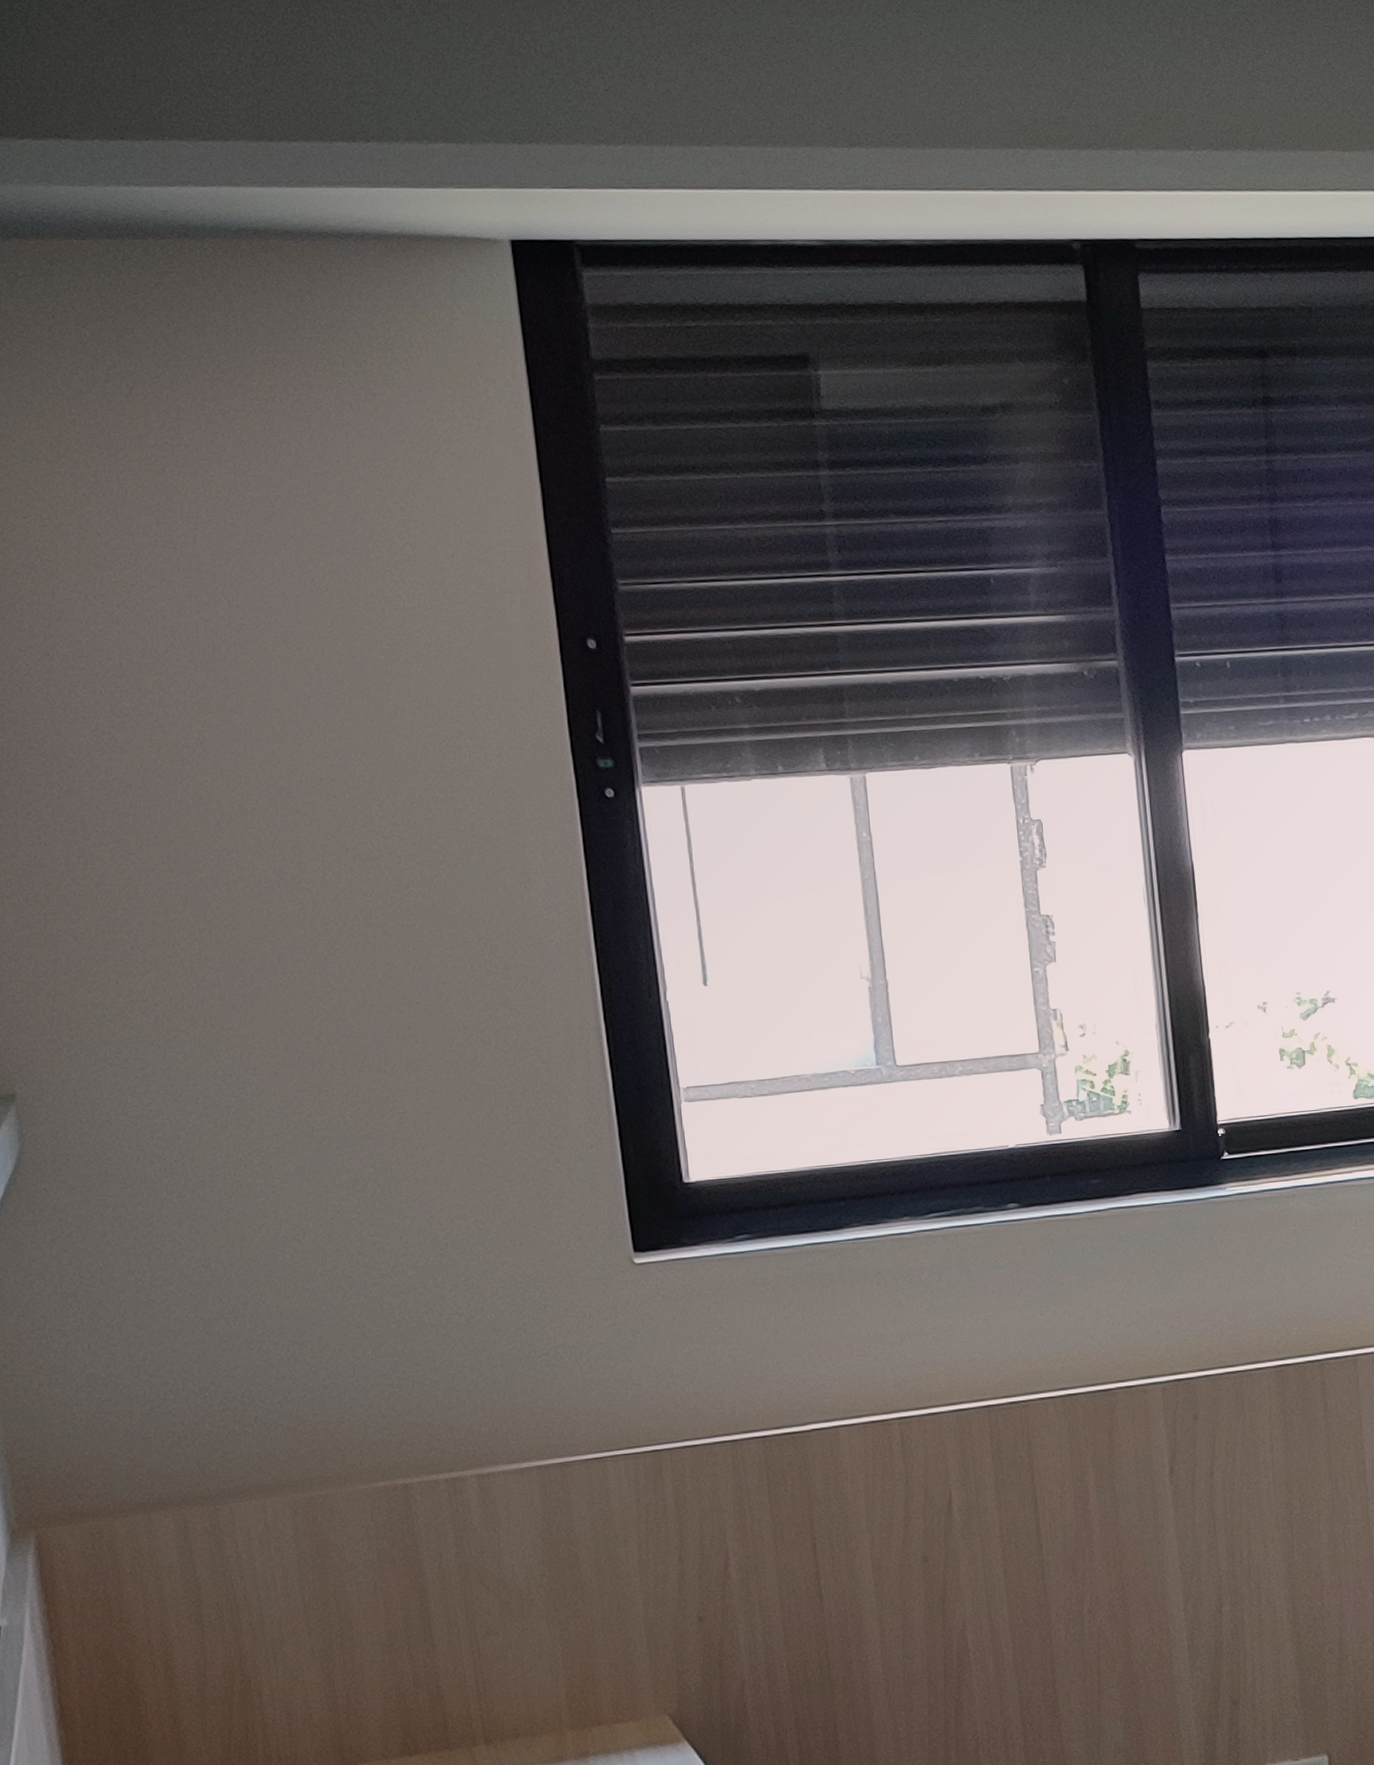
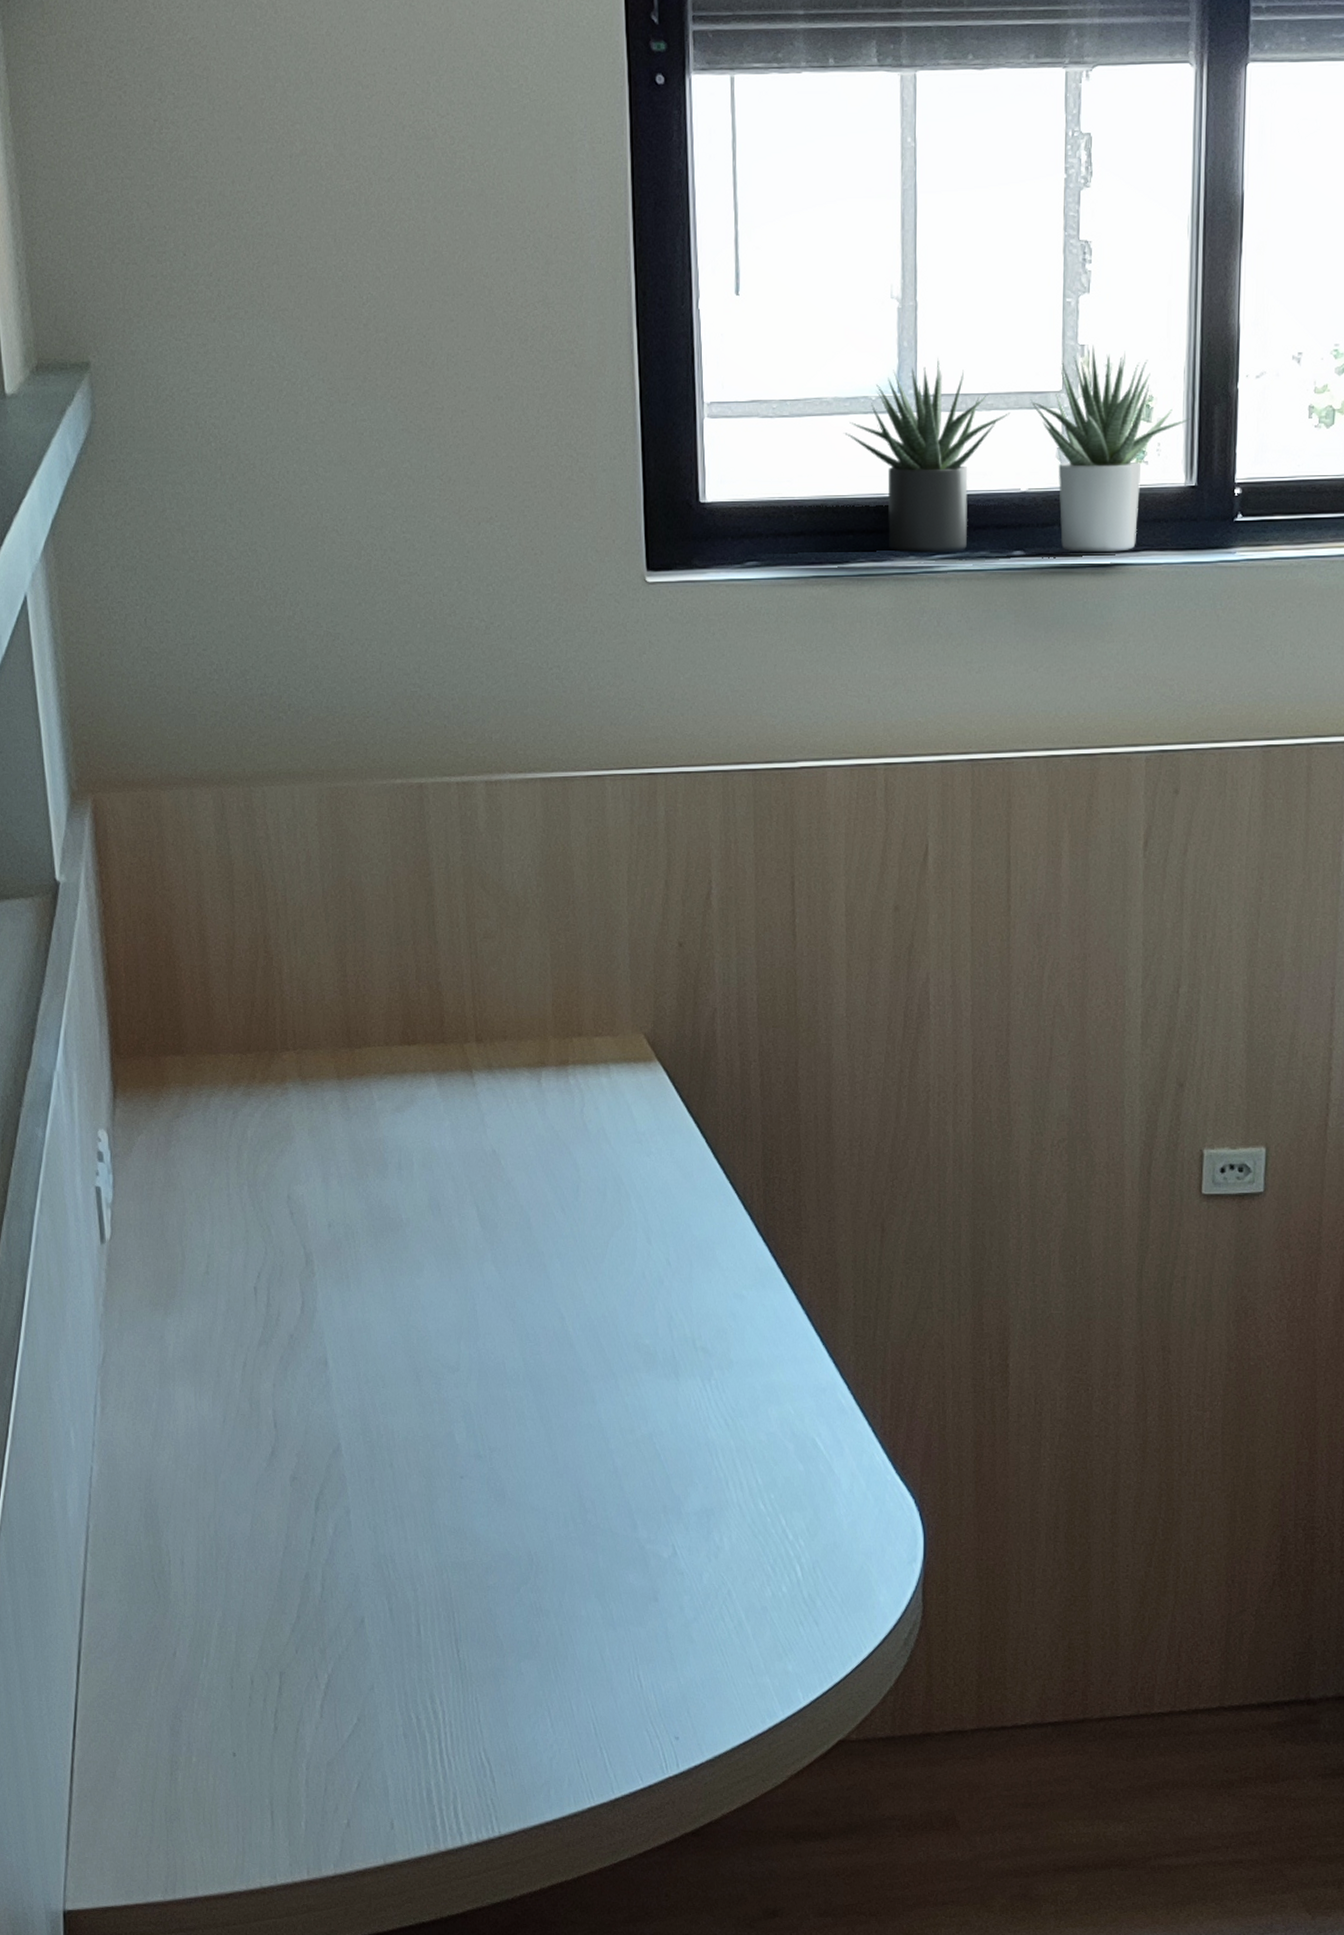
succulent plant: none [826,1009,1167,1215] -> present [844,346,1190,553]

